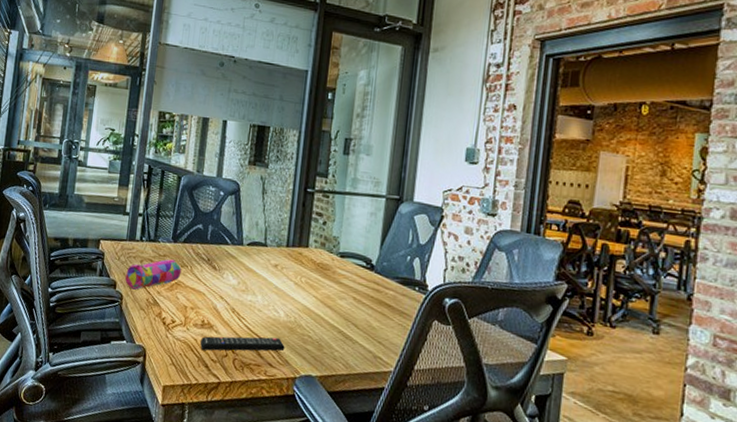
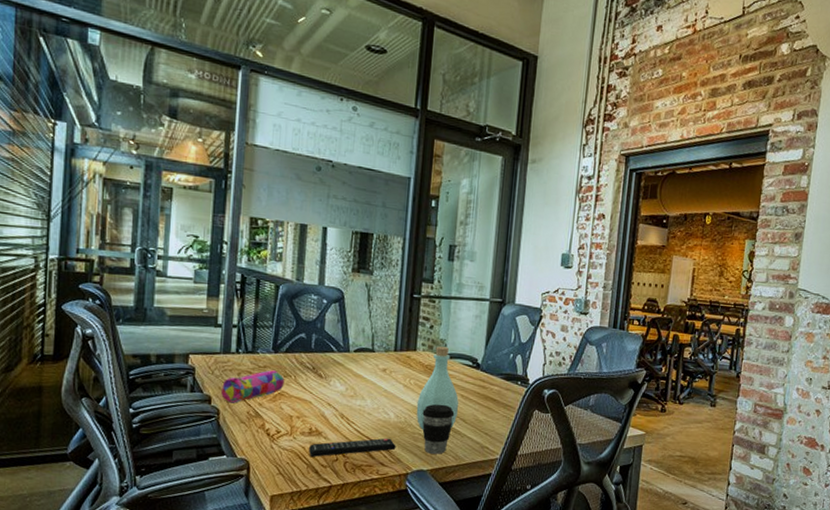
bottle: none [306,244,351,334] -> present [416,346,459,430]
coffee cup: none [312,305,346,360] -> present [422,404,455,454]

